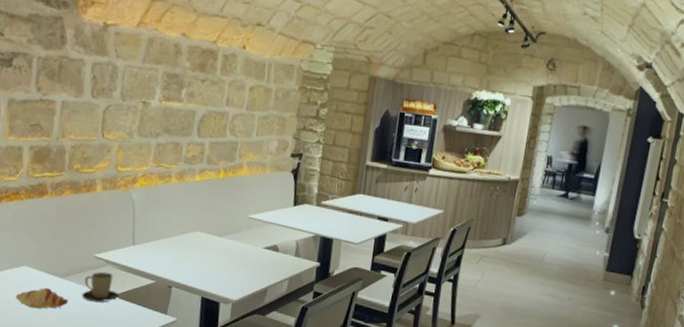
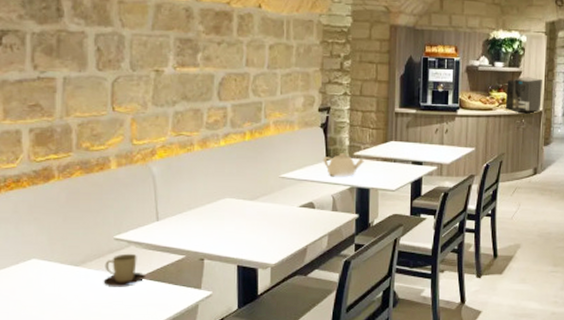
croissant: present [15,287,68,308] -> none [24,279,87,303]
teapot: none [290,200,331,226] -> present [323,153,364,177]
coffee machine: none [479,142,523,181] -> present [505,77,542,114]

